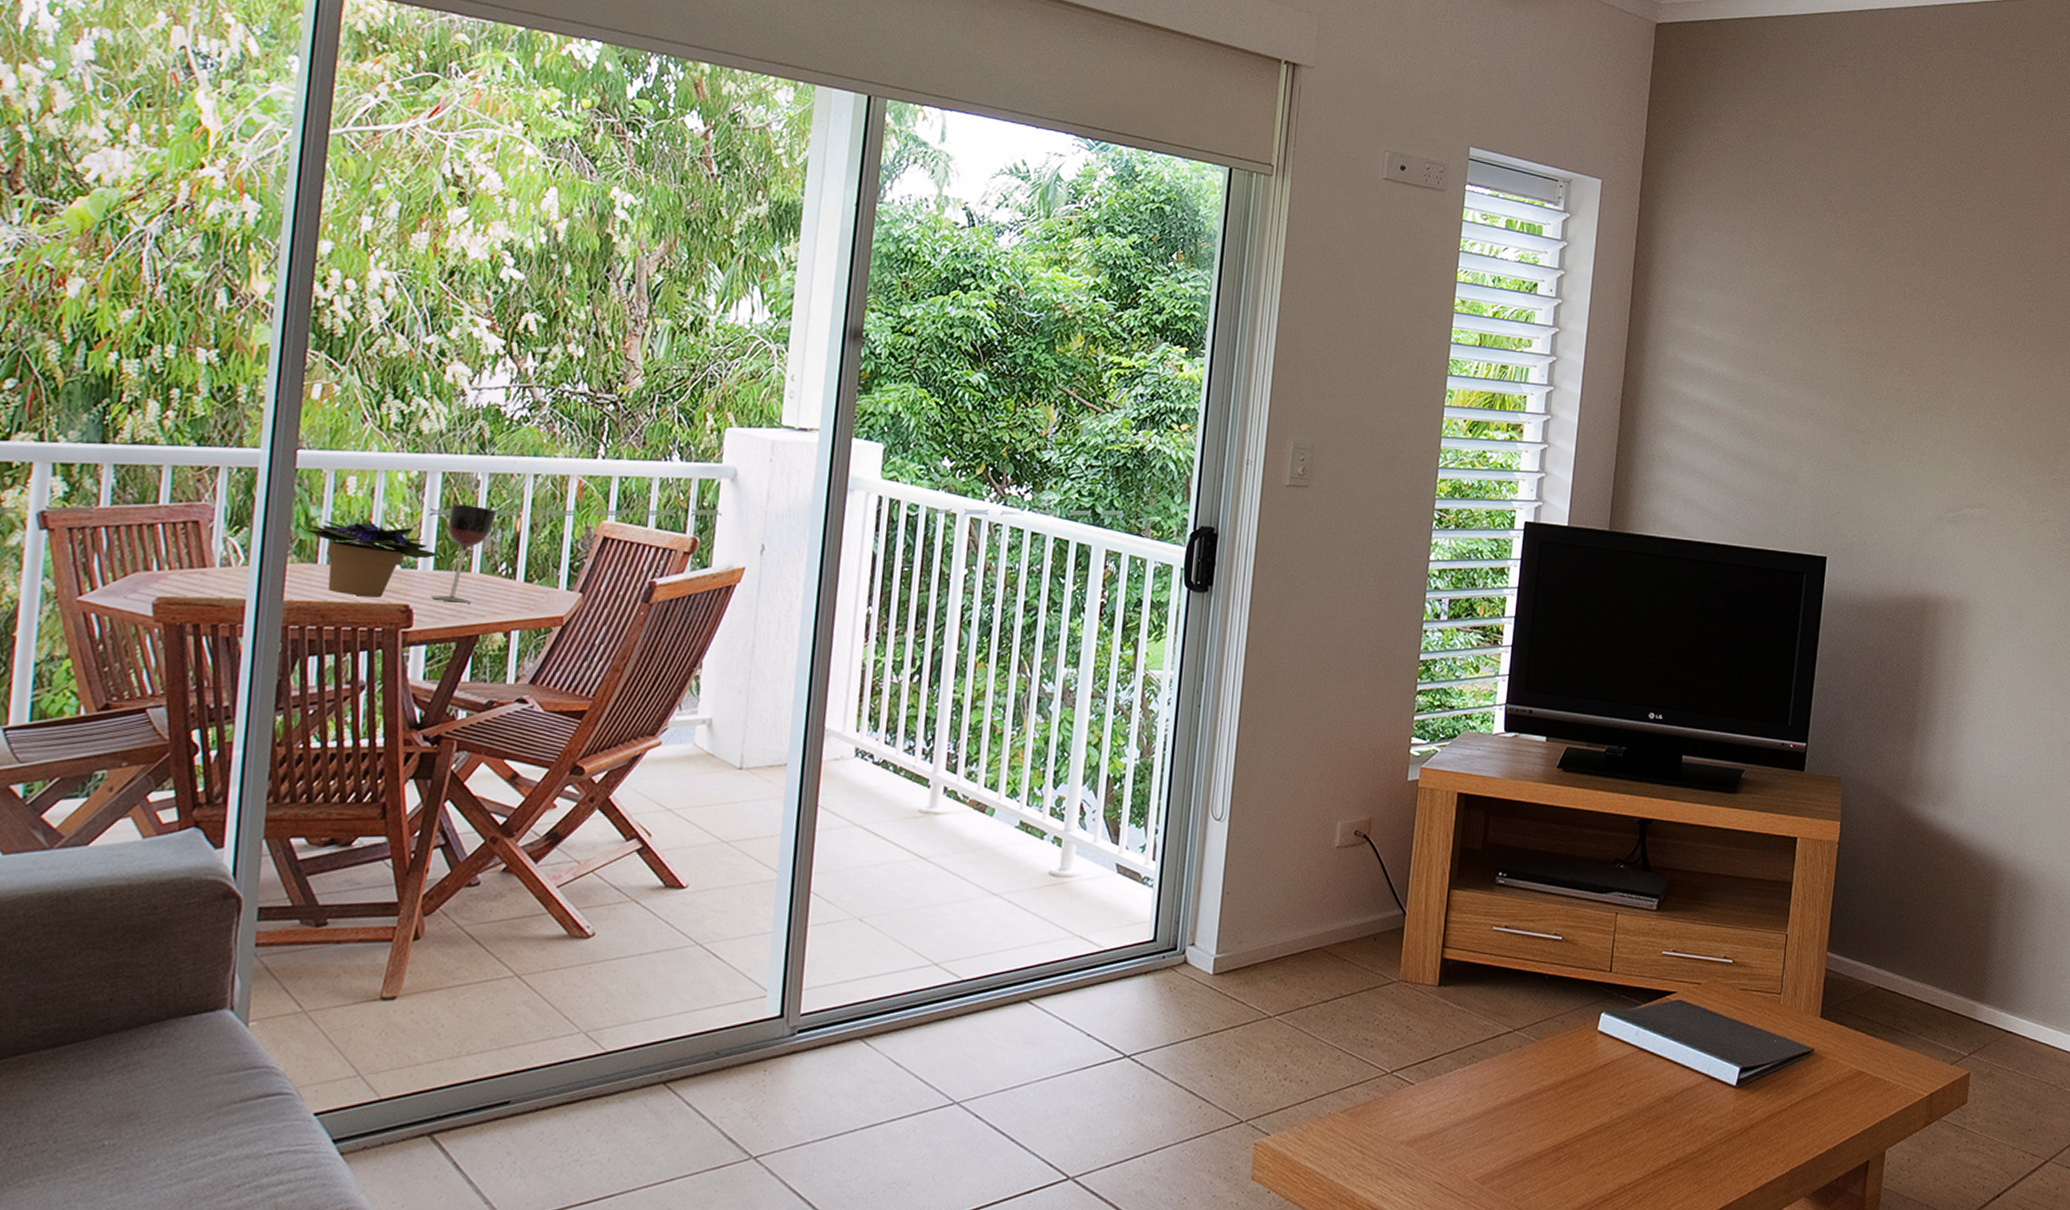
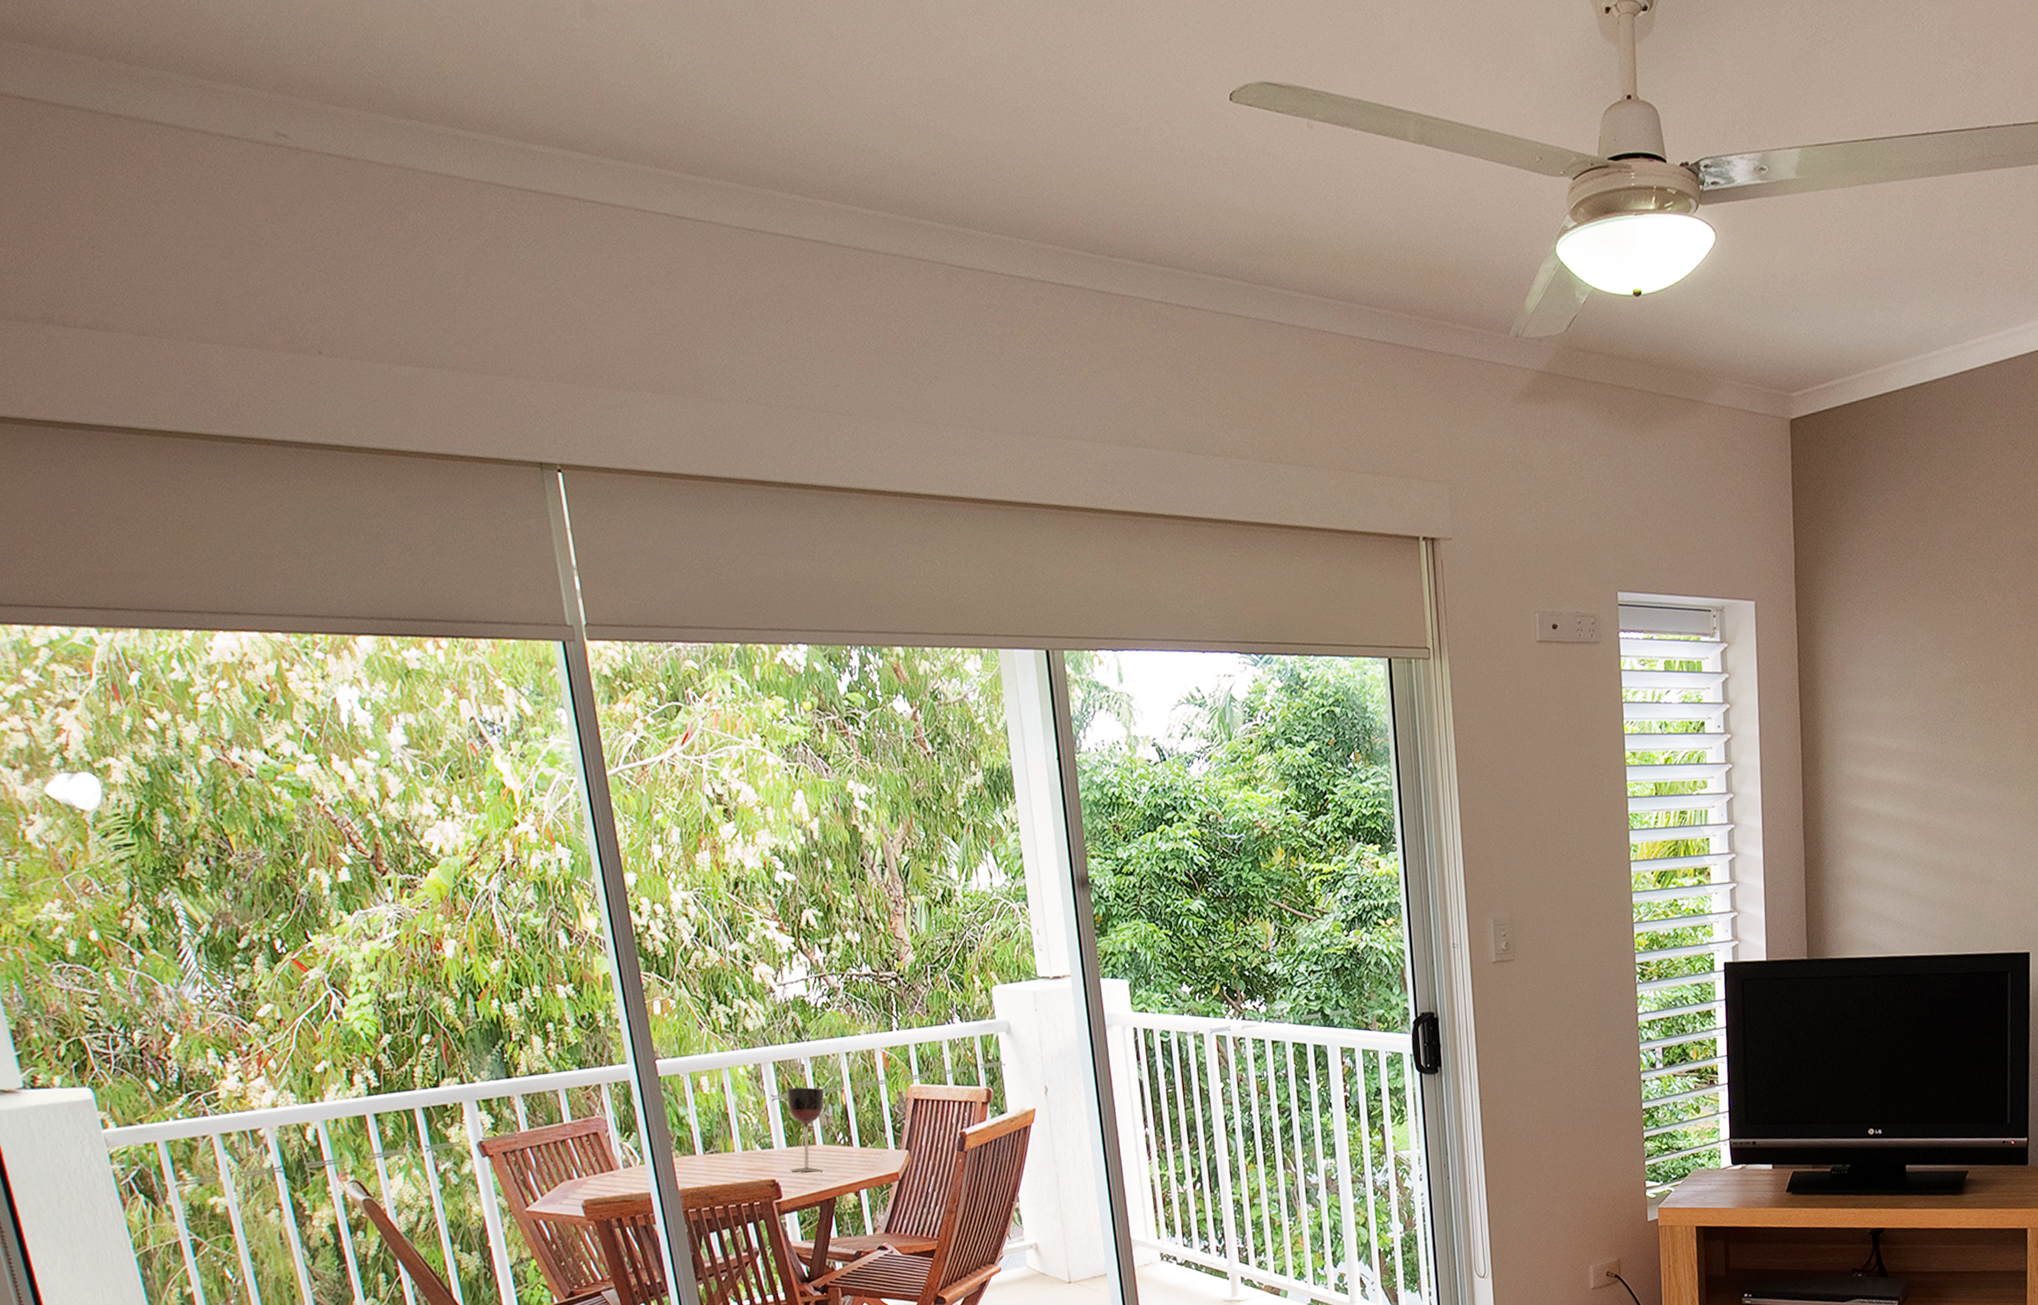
potted flower: present [305,520,440,598] -> none [679,1114,788,1178]

